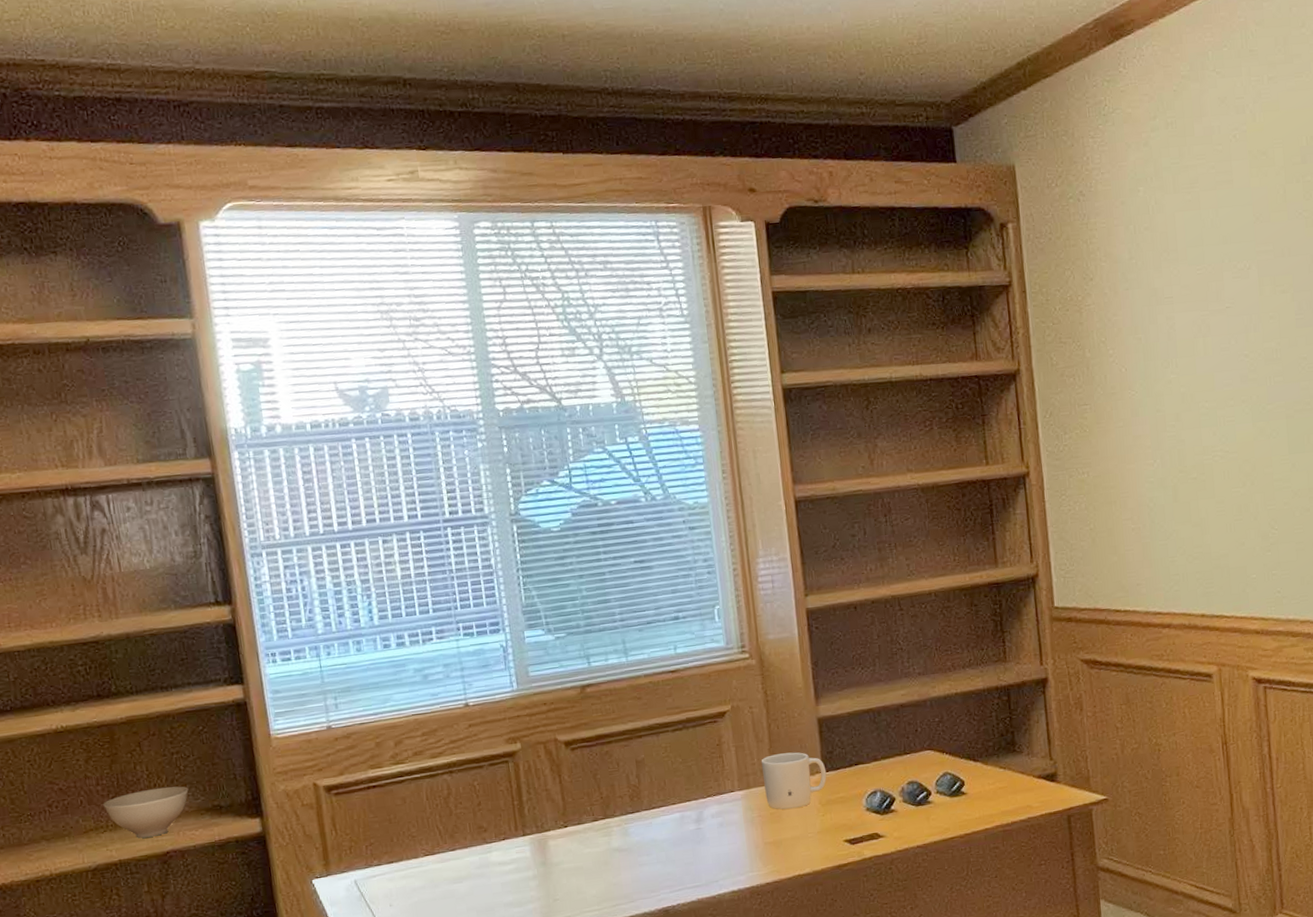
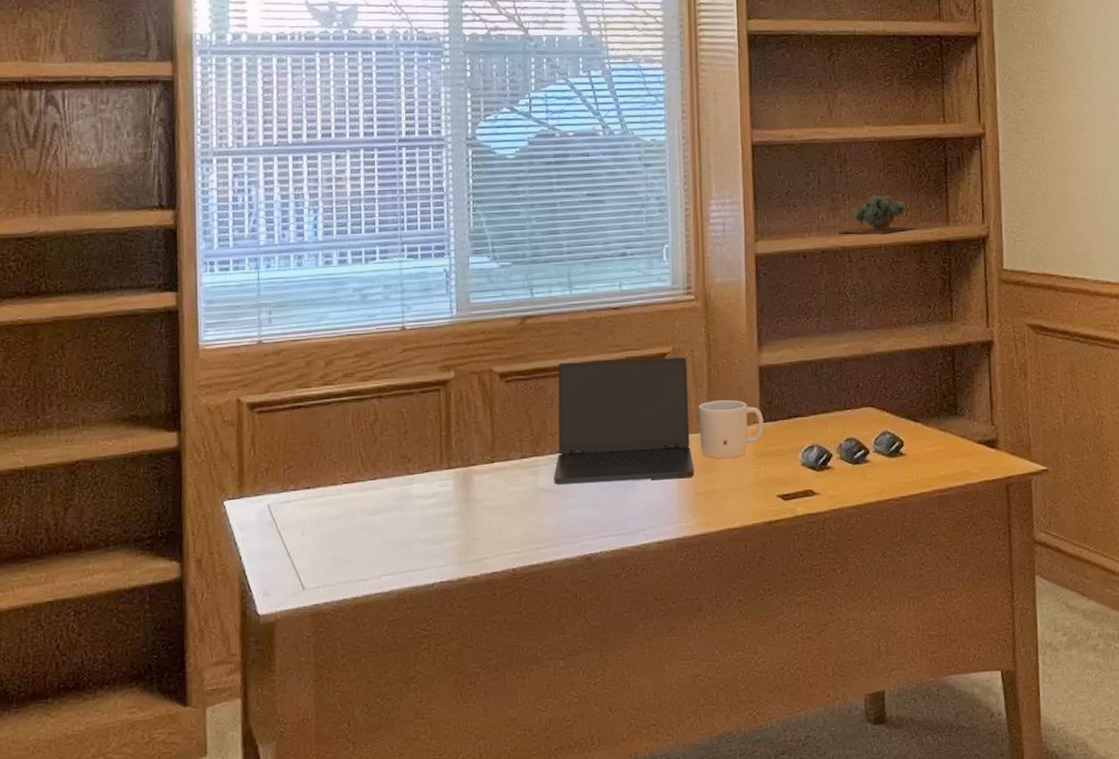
bowl: present [103,786,189,839] -> none [16,392,107,445]
laptop: none [621,714,762,844] -> present [553,357,694,485]
succulent plant: none [886,541,966,583] -> present [837,194,917,235]

